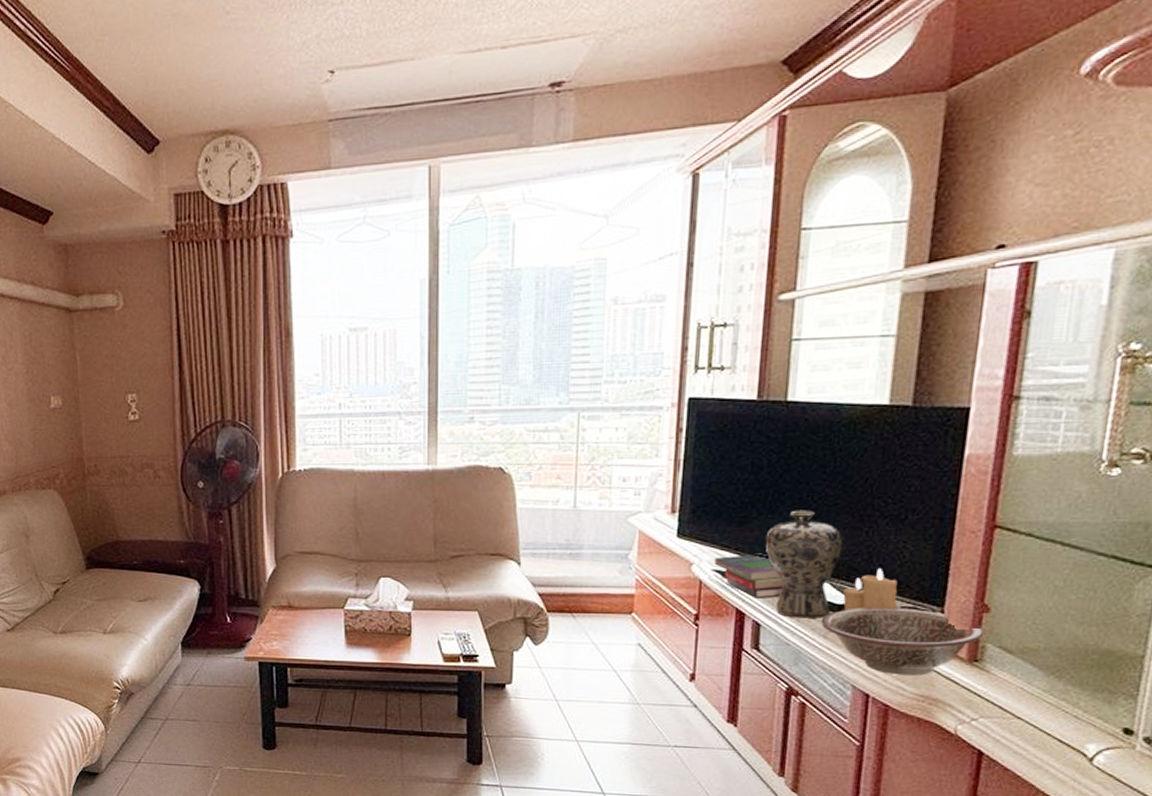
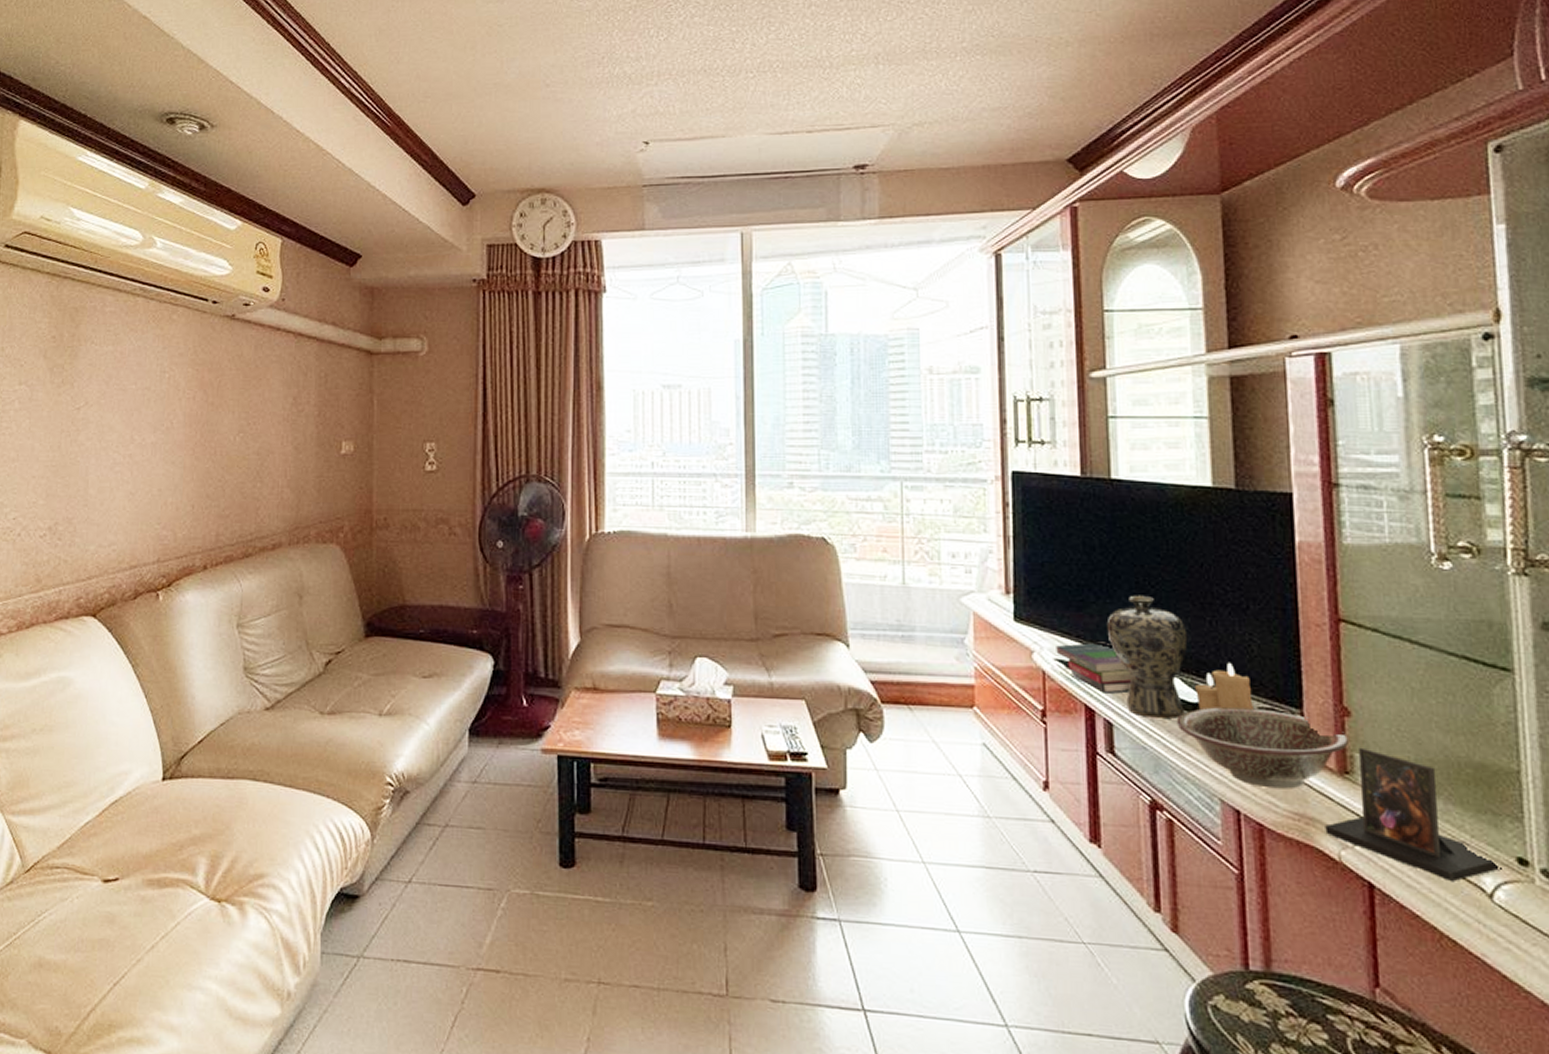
photo frame: none [946,639,1107,748] -> present [1325,747,1502,881]

